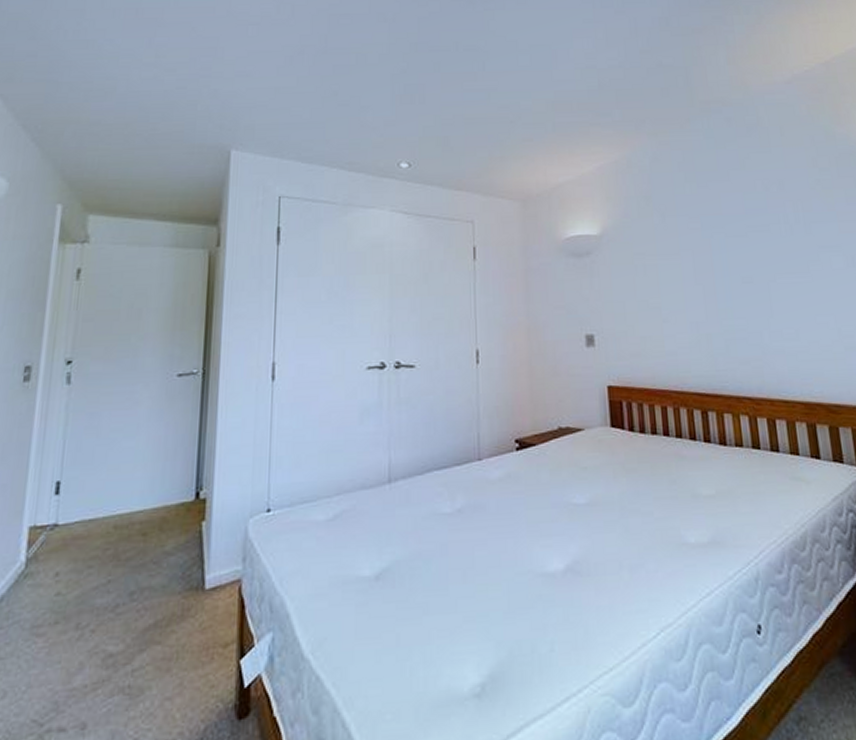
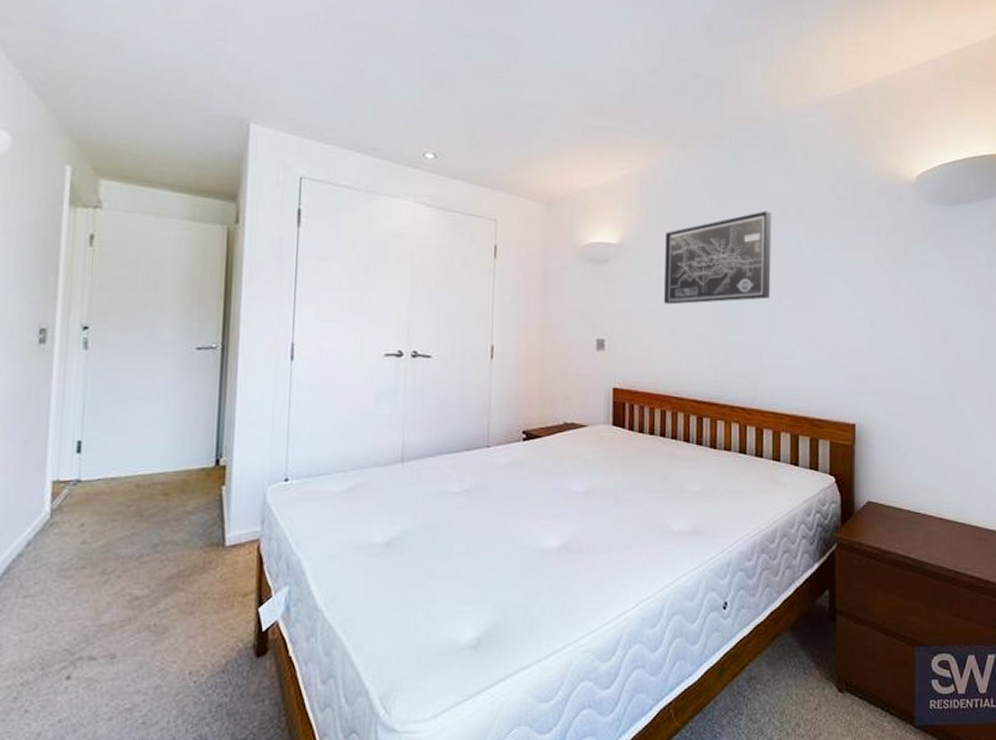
wall art: none [647,189,764,293] -> present [664,210,772,305]

